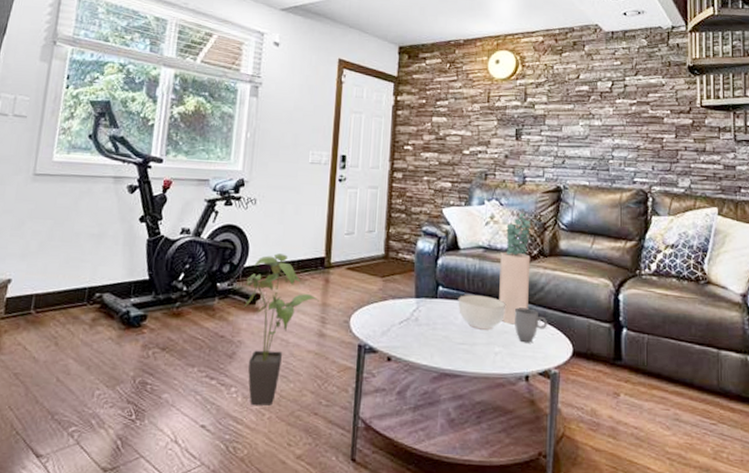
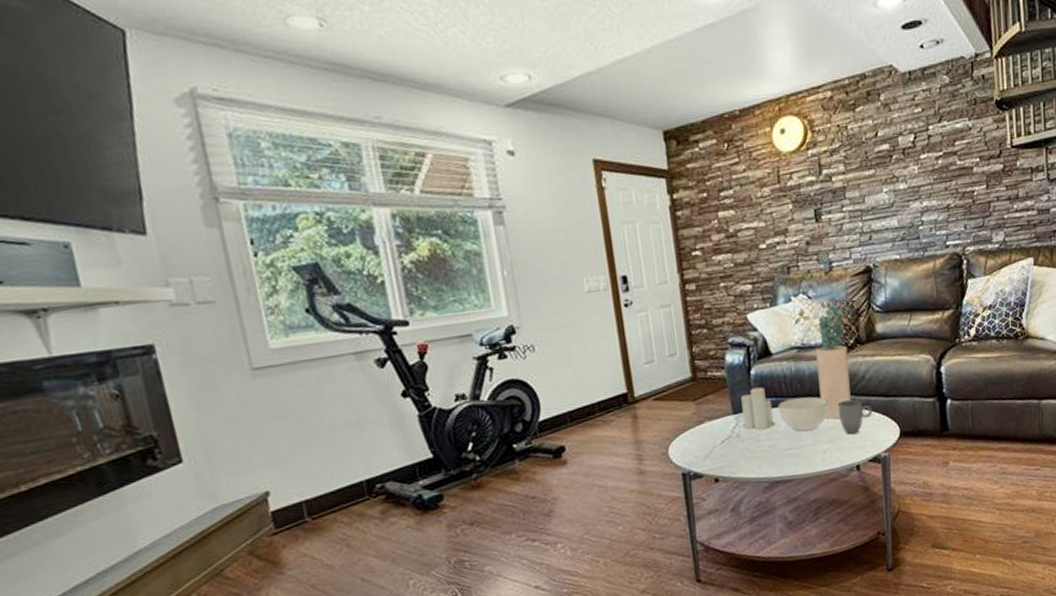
house plant: present [244,253,319,406] -> none [545,398,631,555]
candle: none [422,275,453,319] -> present [741,385,776,431]

